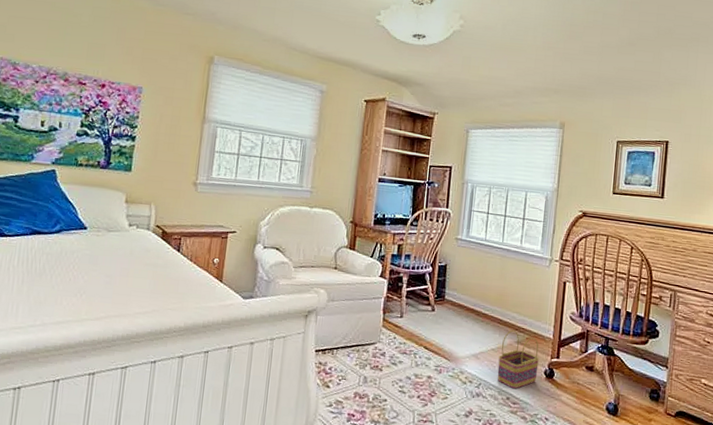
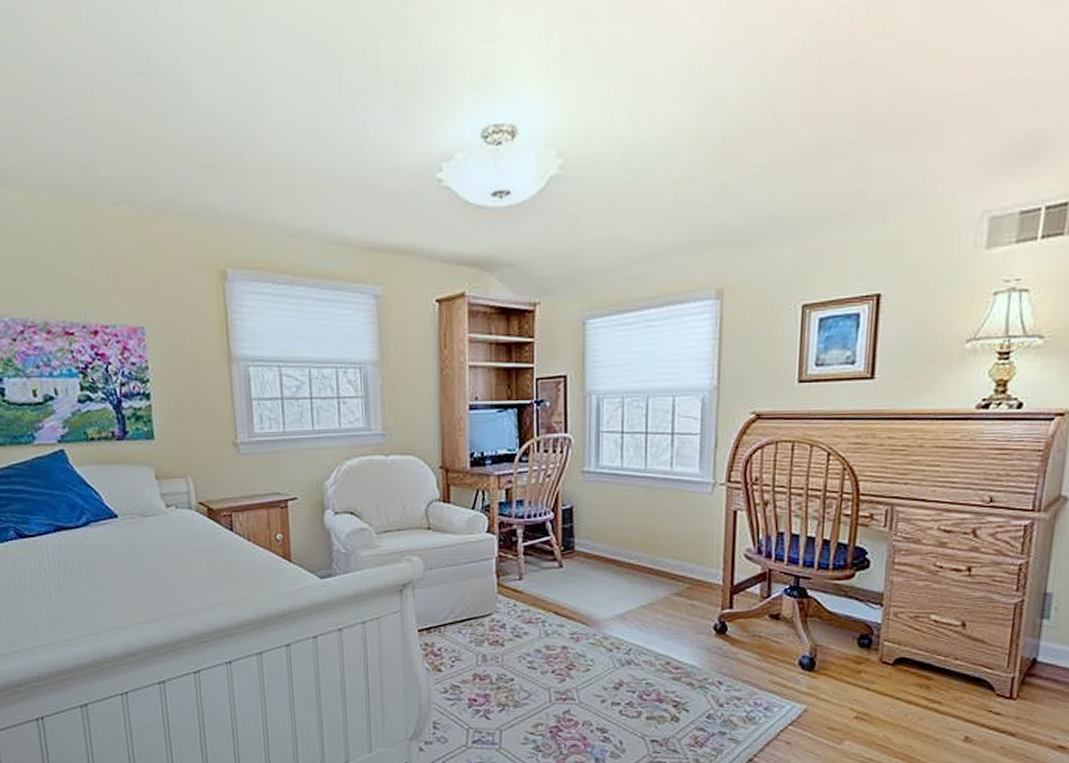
basket: present [497,330,539,389] -> none [651,580,706,651]

